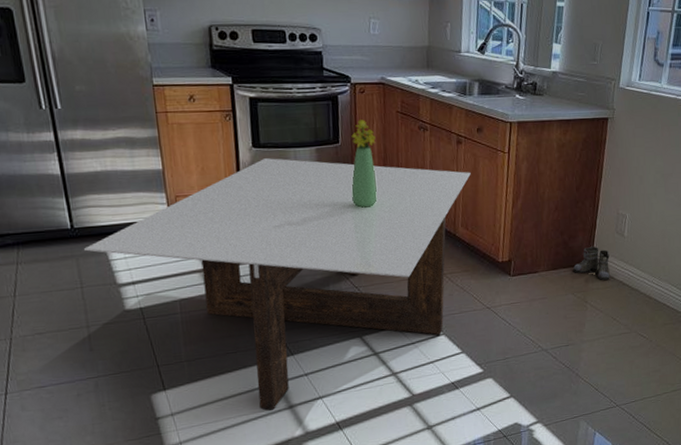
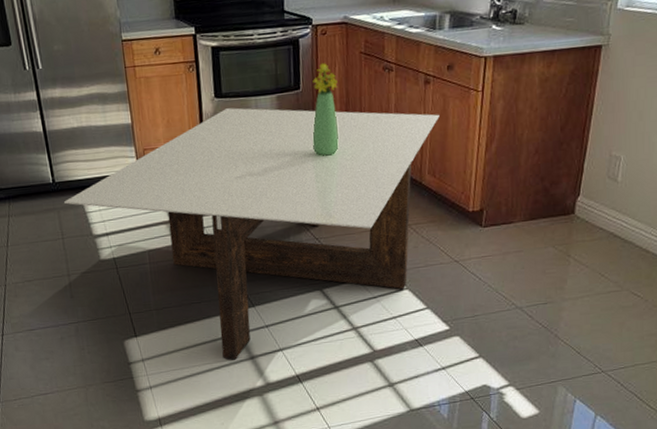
boots: present [573,246,615,280] -> none [555,193,605,231]

